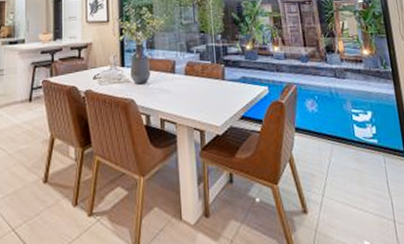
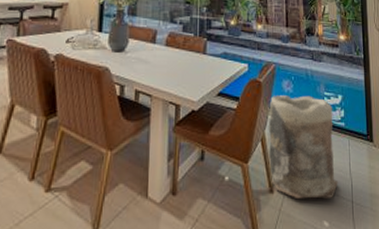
bag: none [293,114,378,219] -> present [268,95,339,199]

